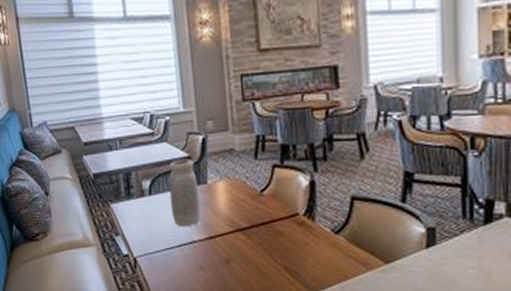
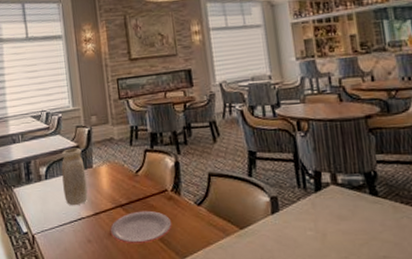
plate: none [226,236,302,274] -> present [109,210,172,244]

